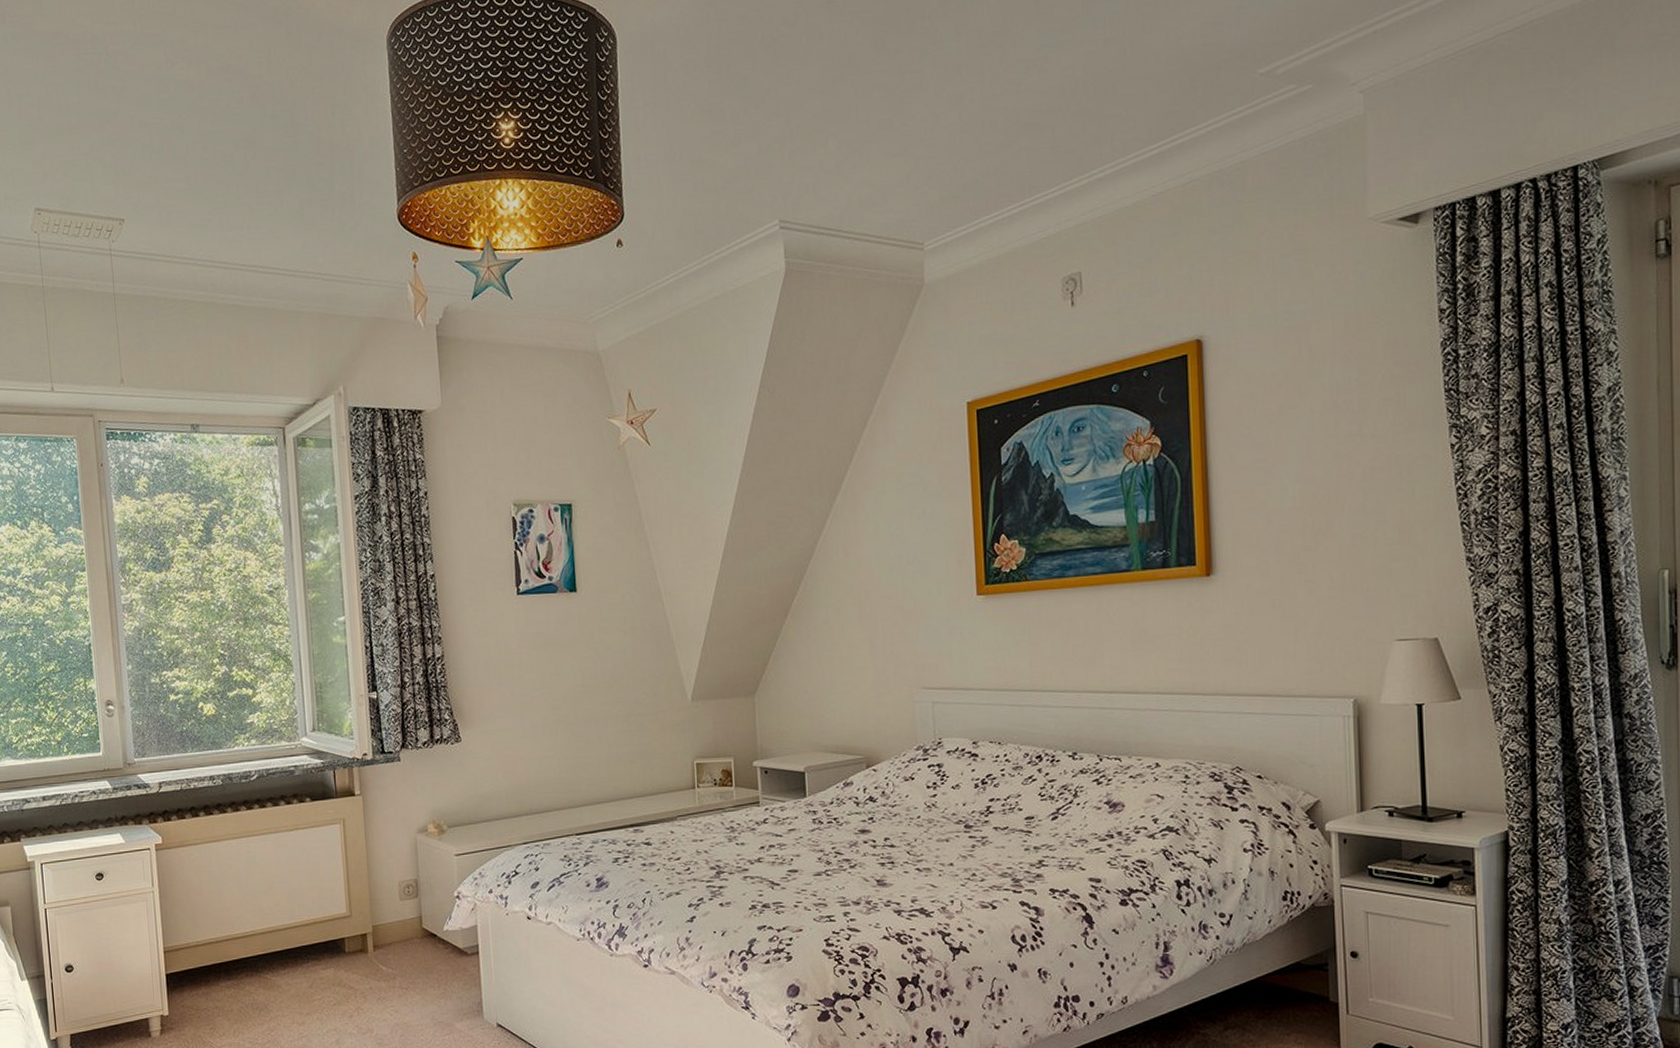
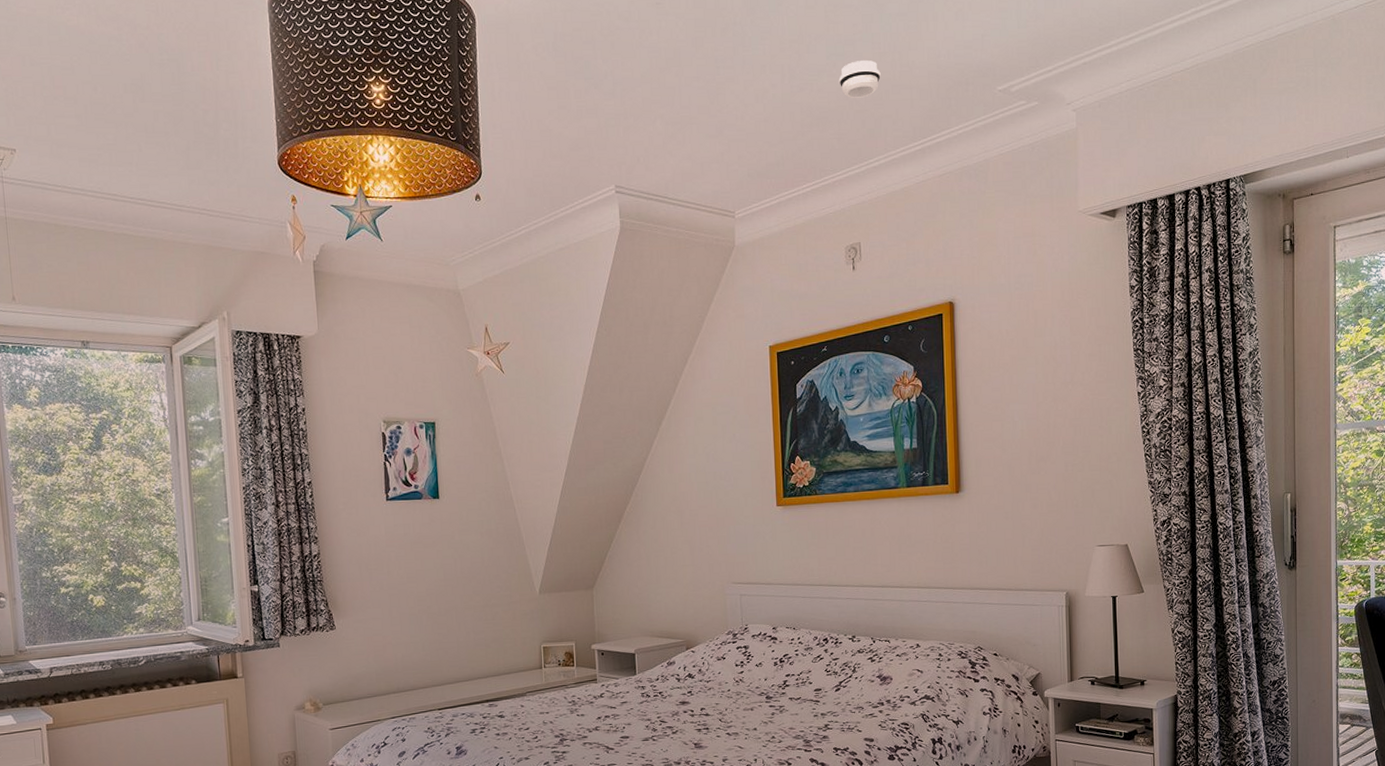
smoke detector: none [1052,49,1106,97] -> present [838,60,881,98]

